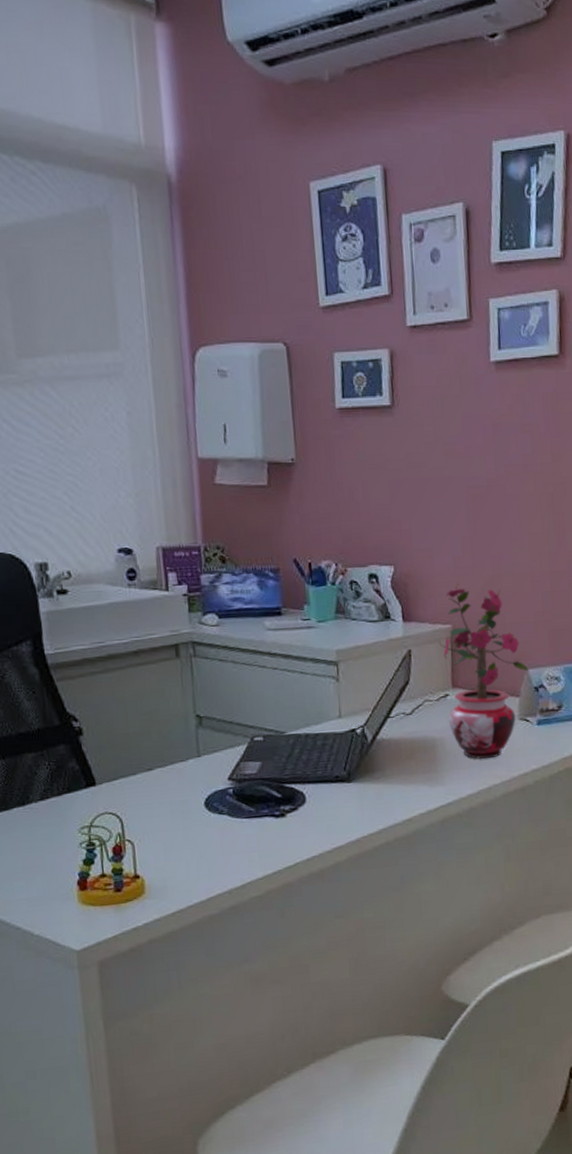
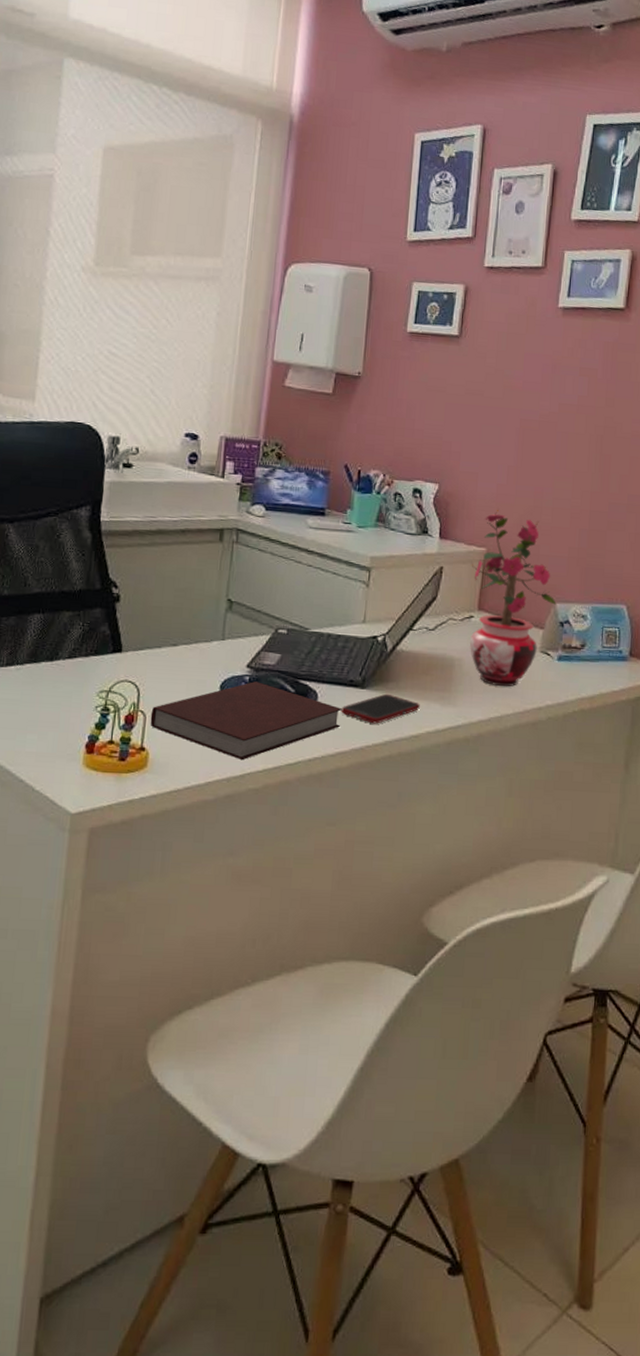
notebook: none [138,792,333,871] -> present [150,681,342,761]
cell phone: none [331,783,409,815] -> present [341,693,420,724]

